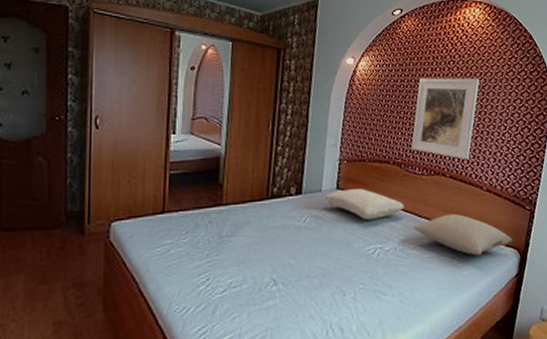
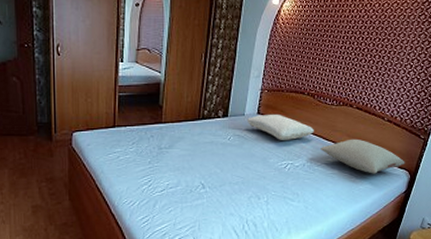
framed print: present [411,78,480,160] -> none [324,19,393,93]

